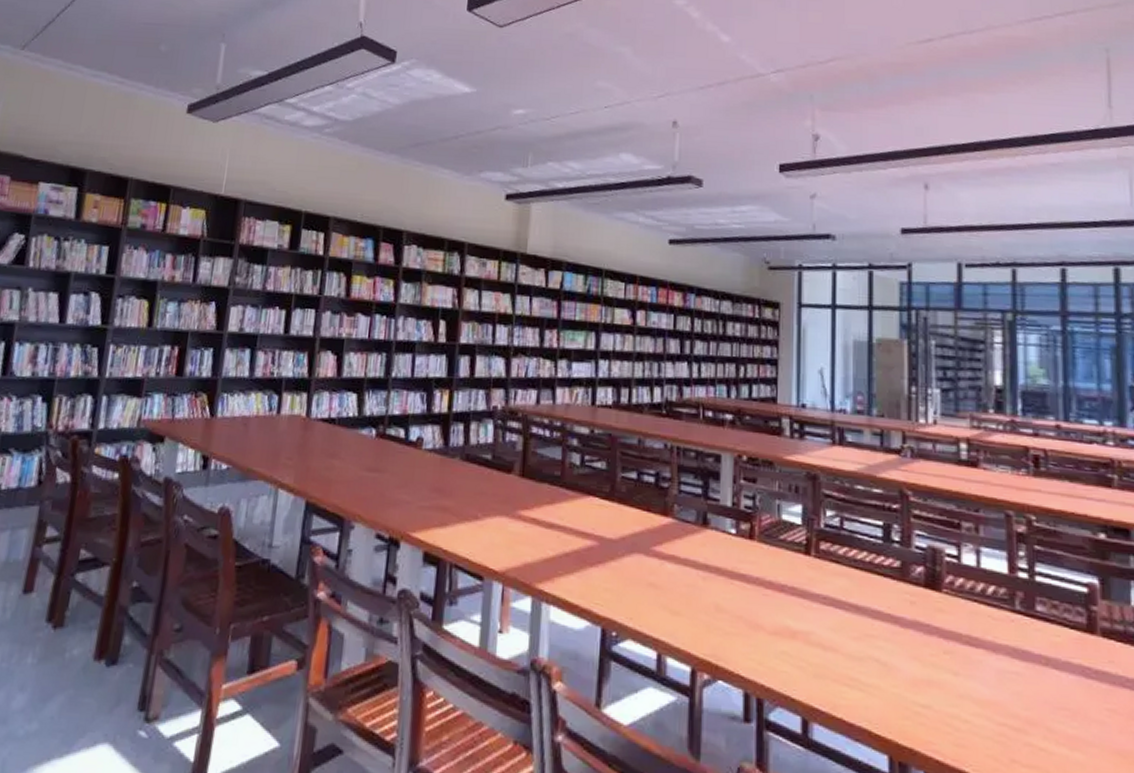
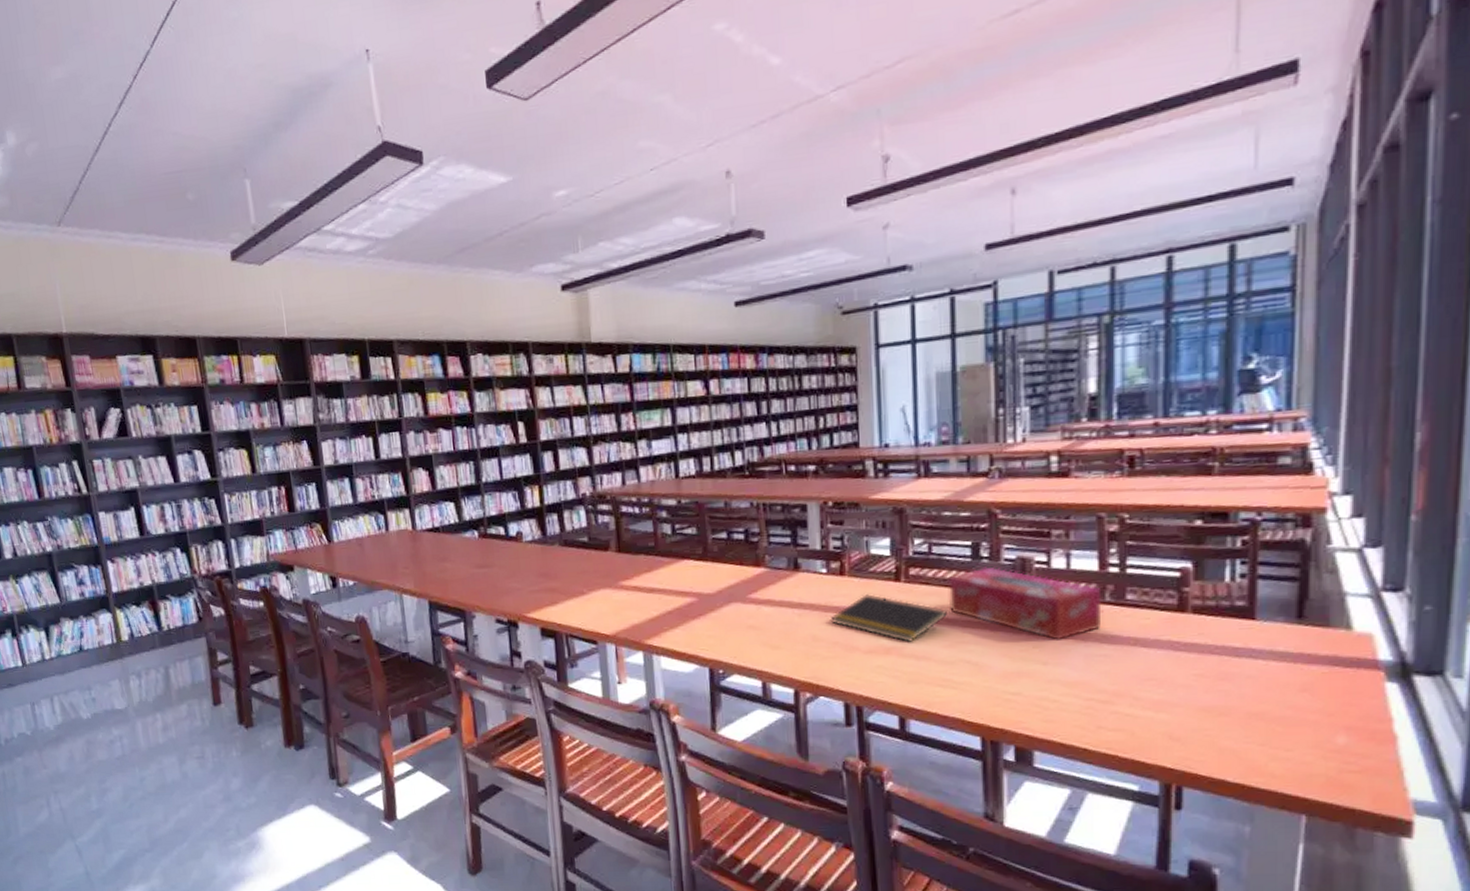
notepad: none [737,563,858,629] -> present [831,593,948,644]
tissue box: none [860,552,1013,649] -> present [949,567,1102,640]

